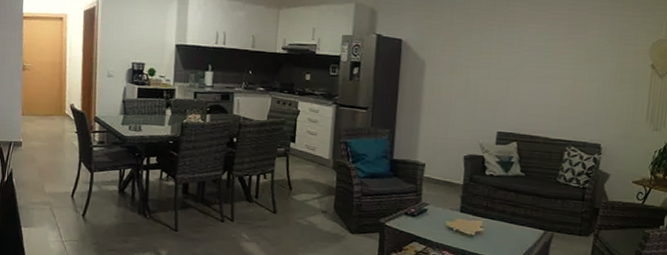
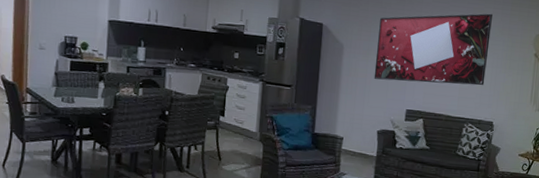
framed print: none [459,20,599,103] -> present [374,13,493,86]

